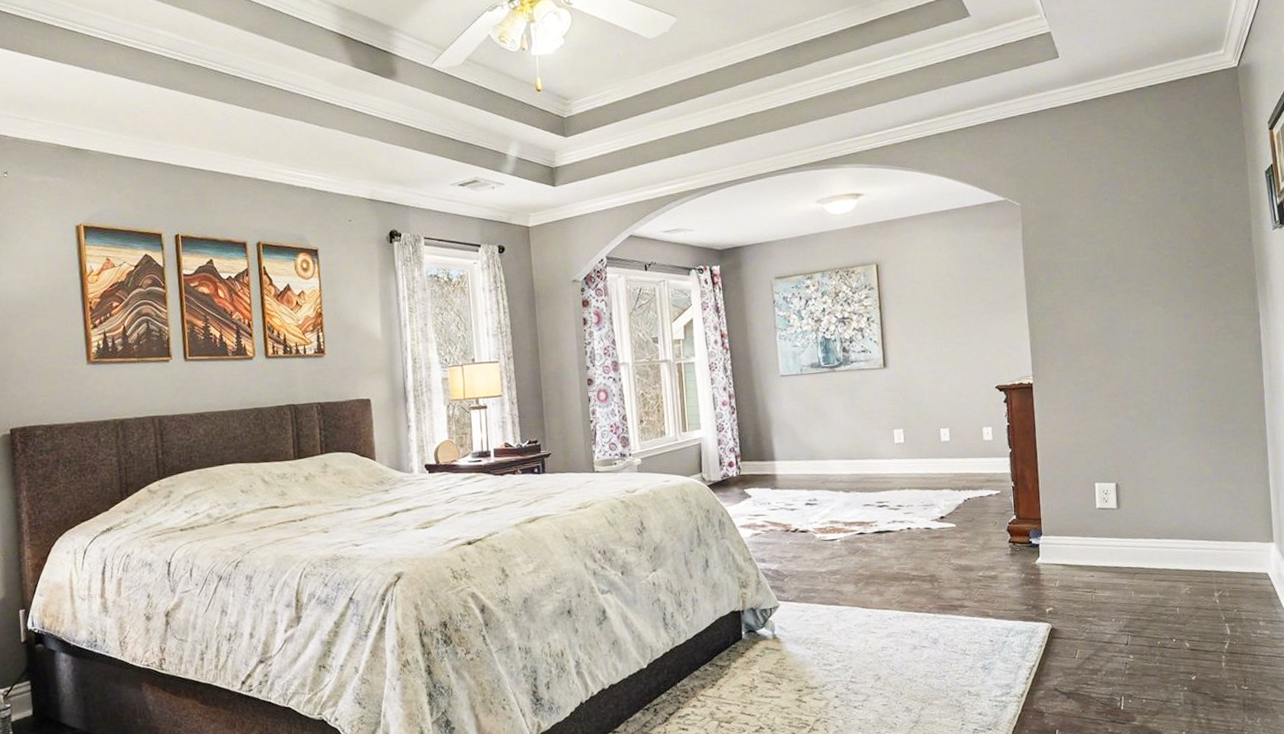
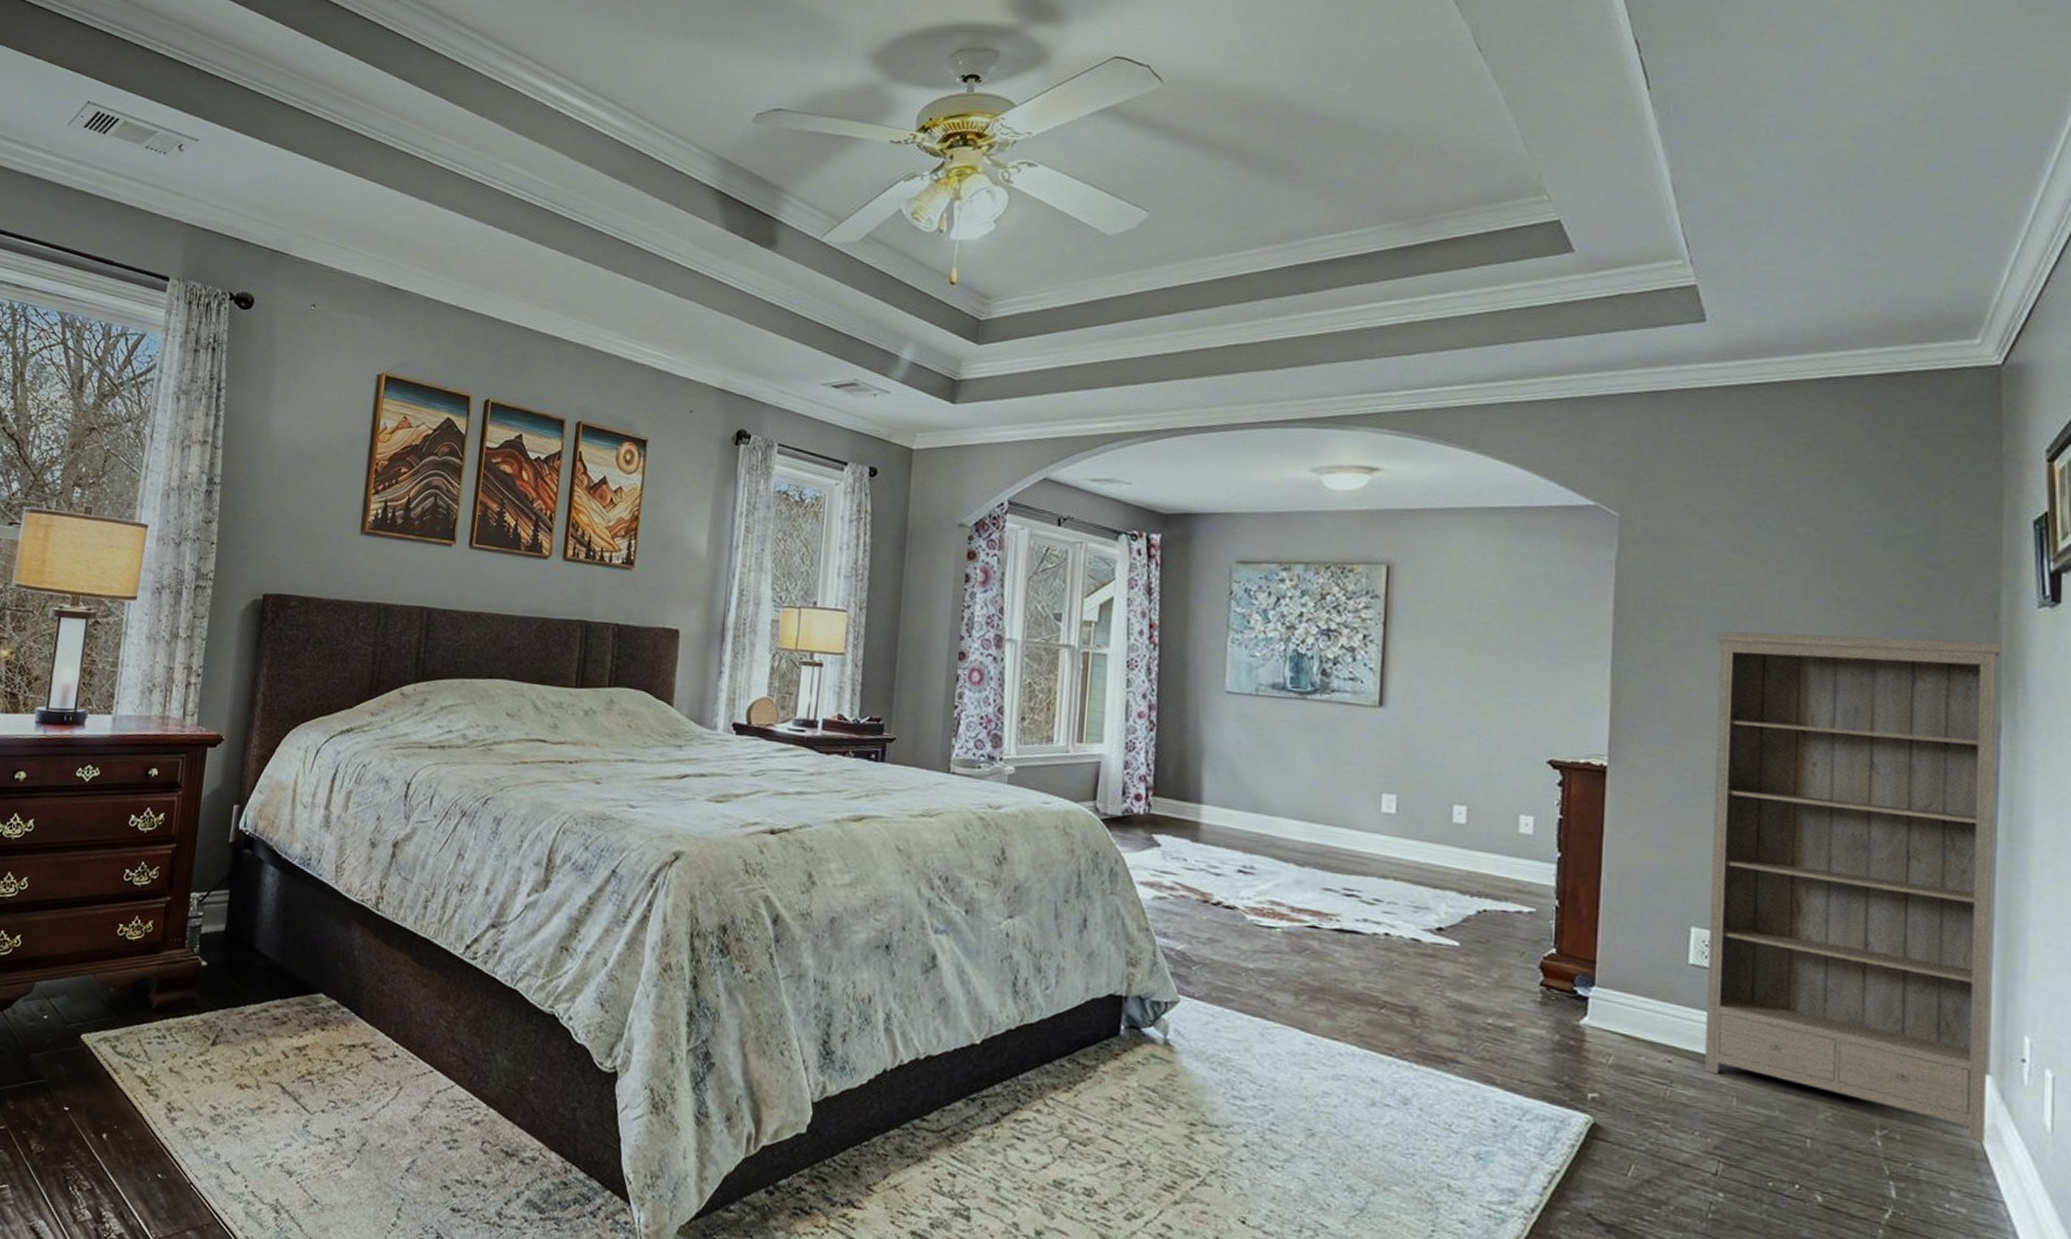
bookshelf: none [1089,257,1275,587] -> present [1705,631,2000,1143]

